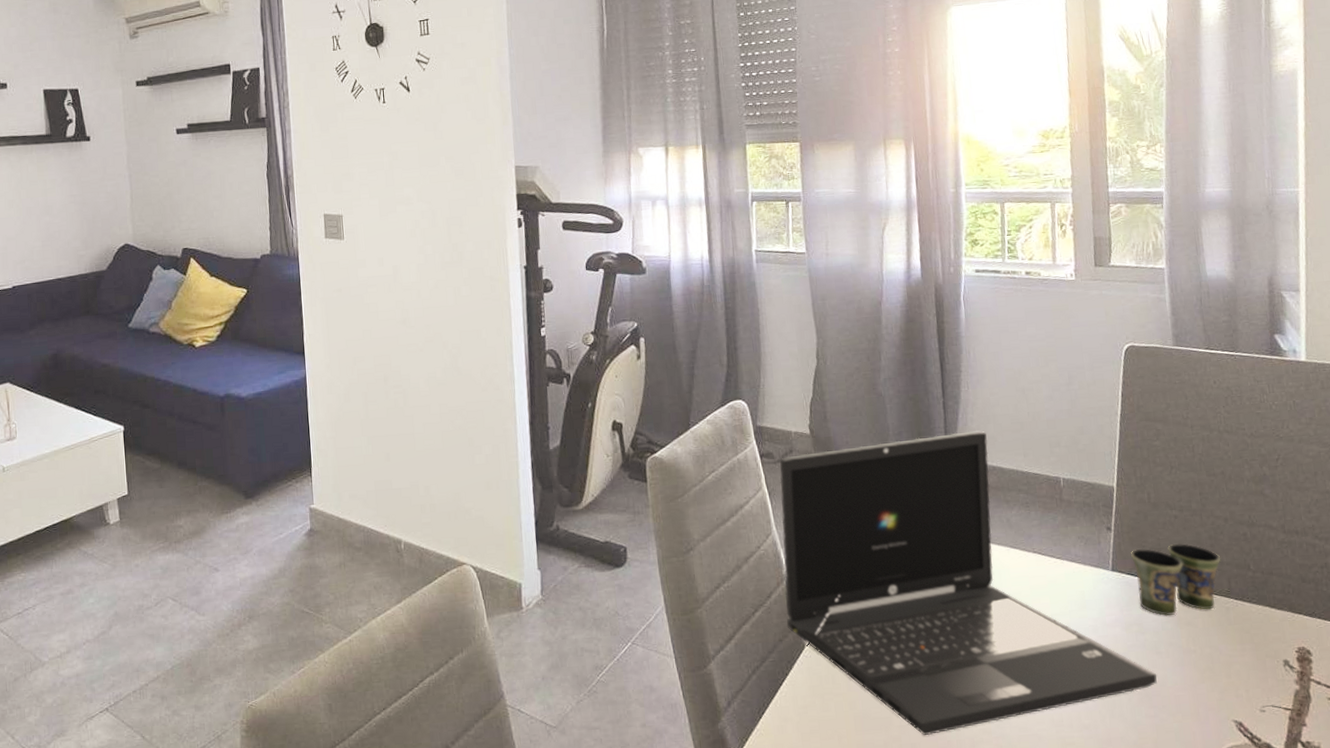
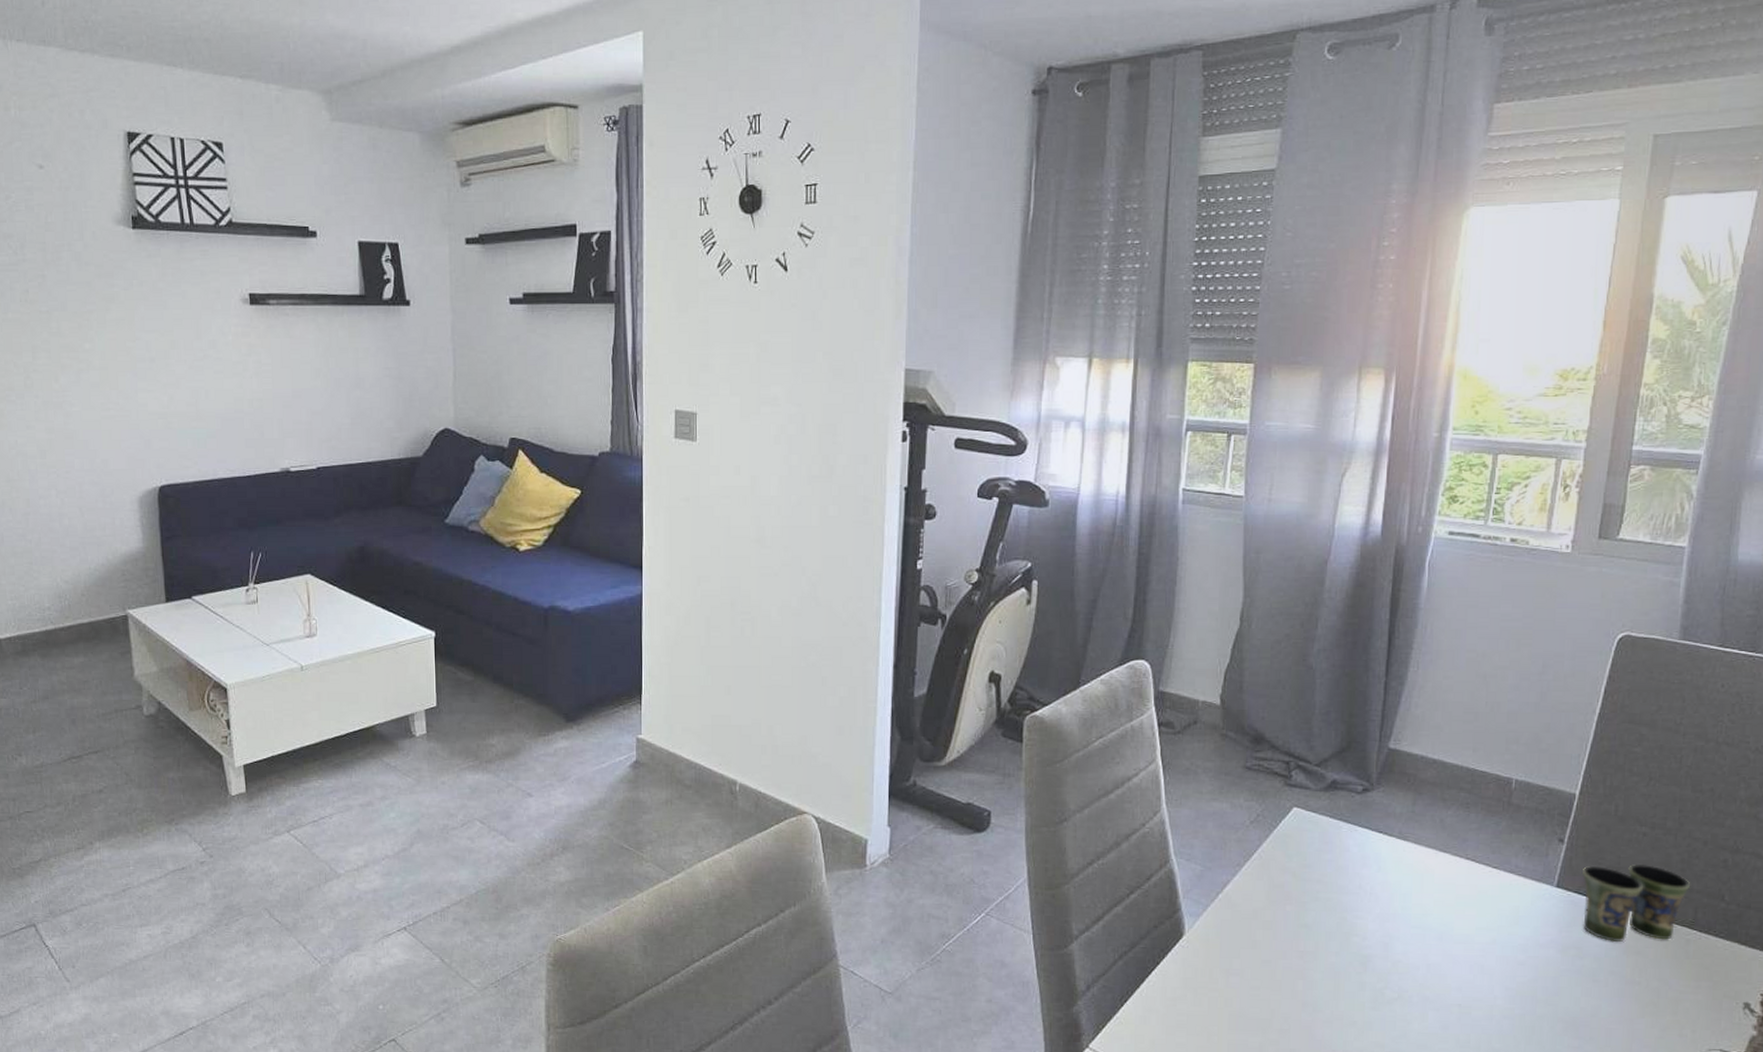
laptop: present [780,430,1157,736] -> none [1164,717,1590,1043]

